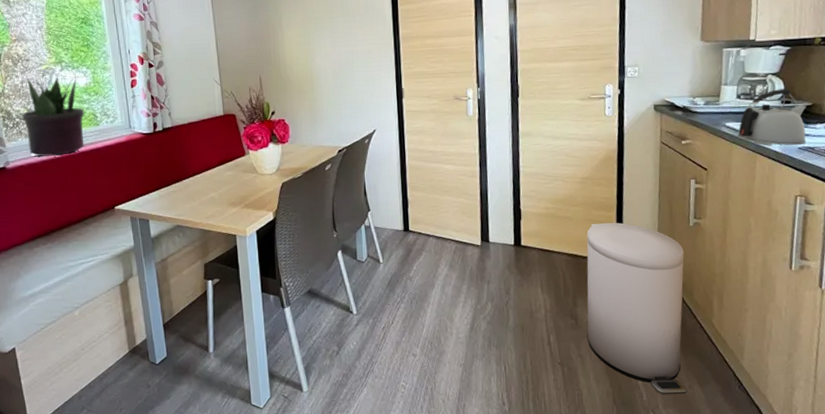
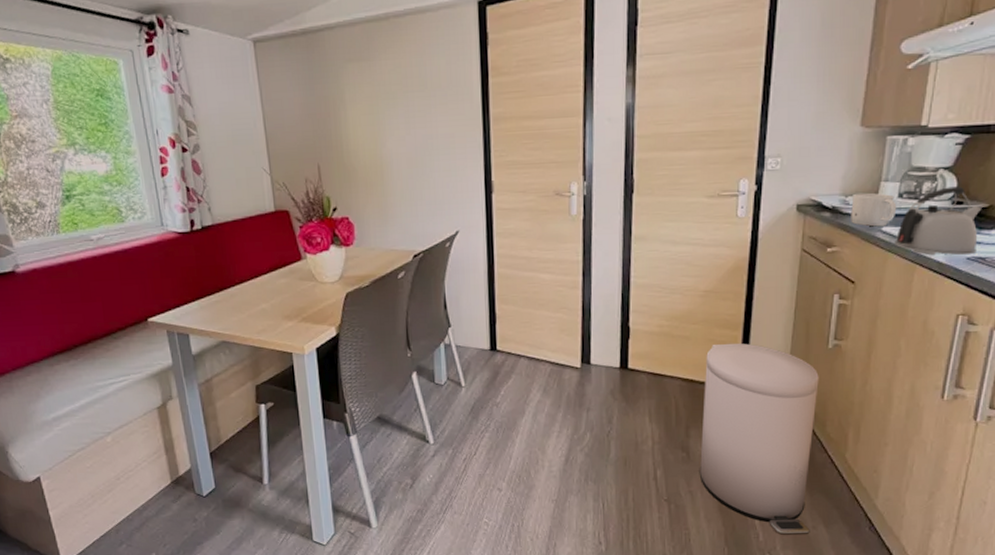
planter: present [21,76,85,156] -> none [30,161,108,259]
mug: none [698,94,737,123] -> present [851,192,897,227]

